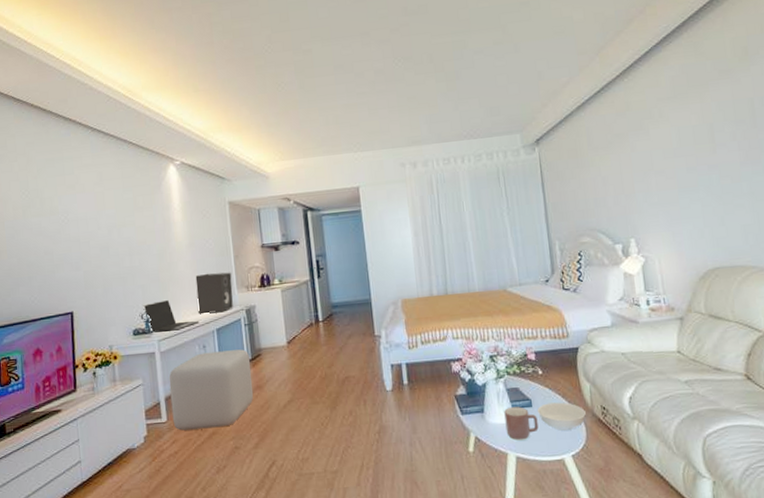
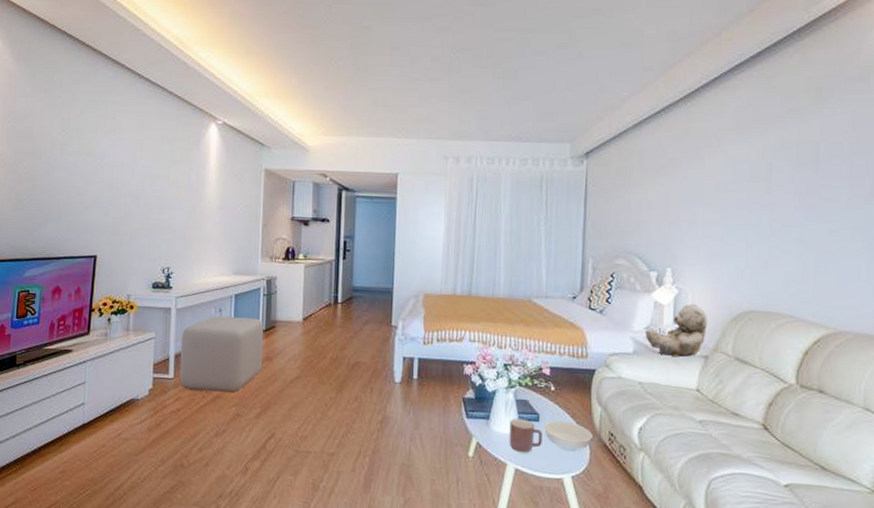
laptop: present [144,300,199,333] -> none [167,258,219,290]
speaker: present [196,272,233,315] -> none [220,238,257,279]
teddy bear: none [620,269,678,323] -> present [645,303,708,357]

